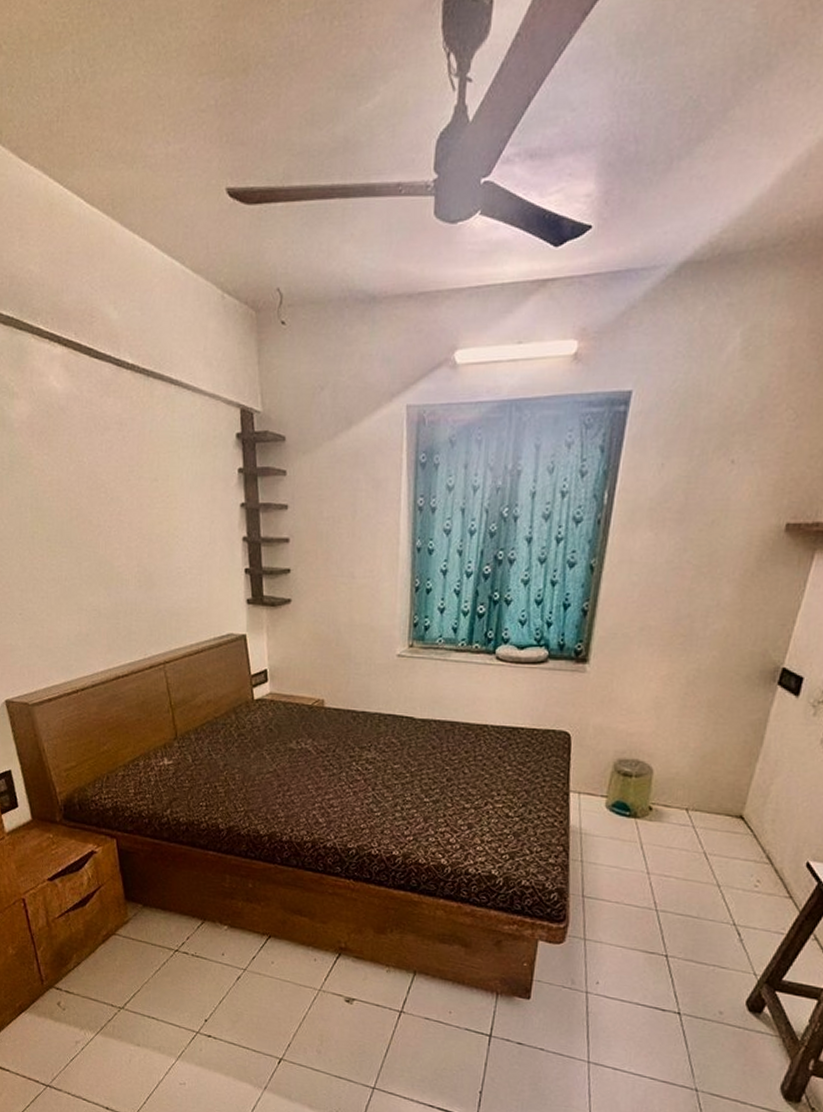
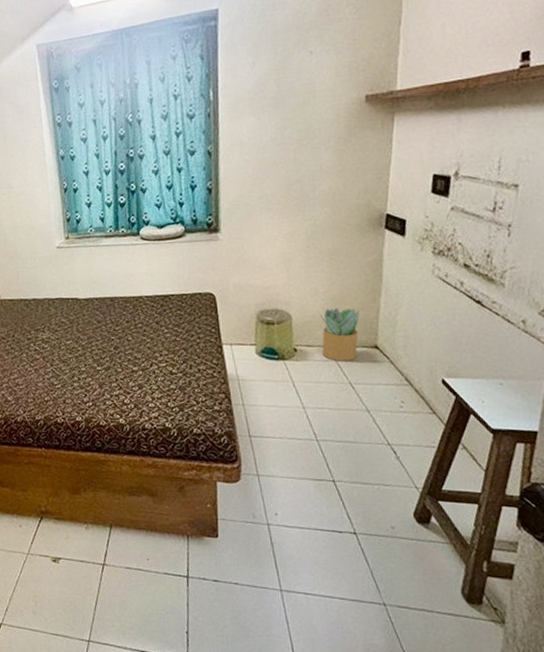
potted plant: none [680,767,730,828] -> present [319,307,360,361]

